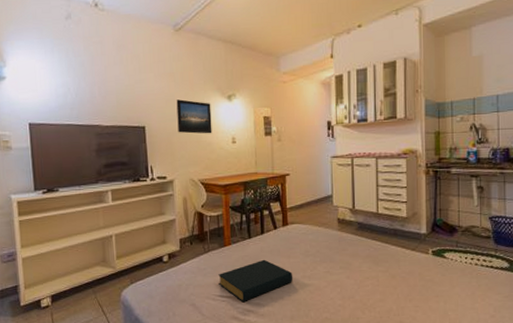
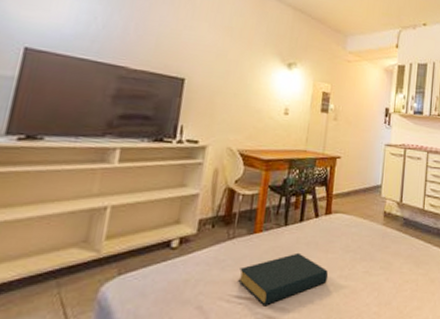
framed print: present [176,99,212,134] -> none [224,56,268,101]

